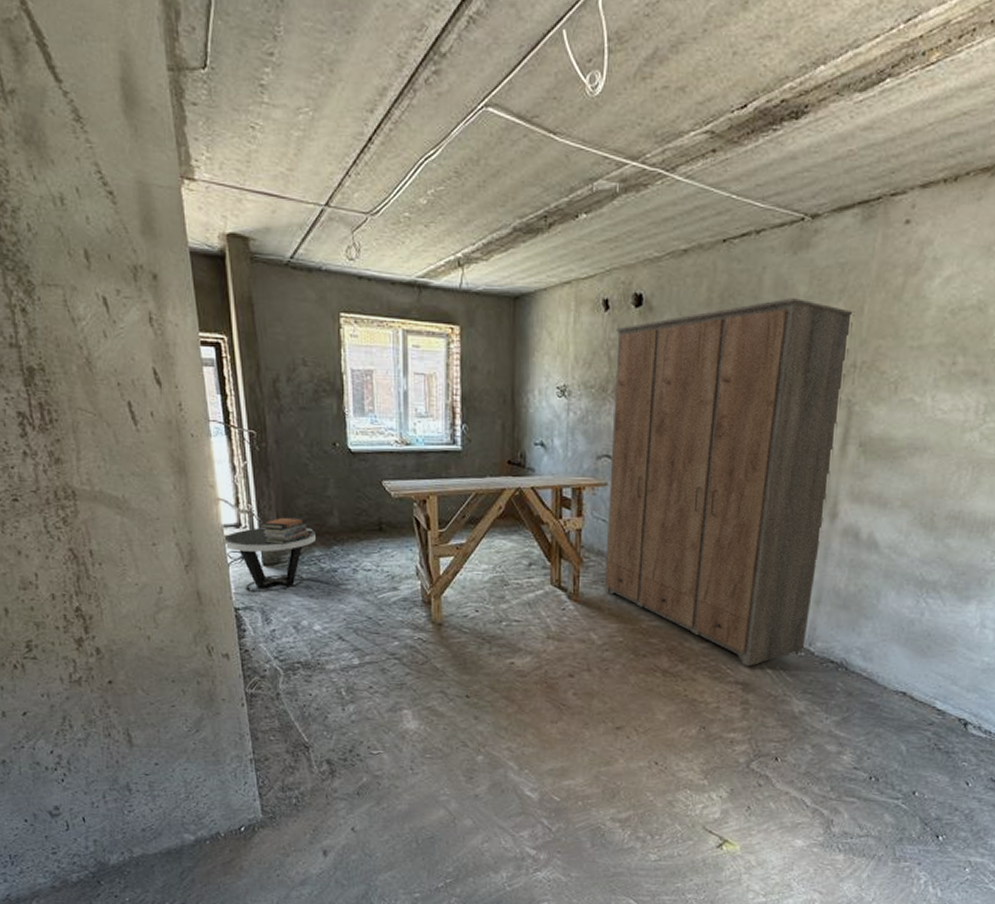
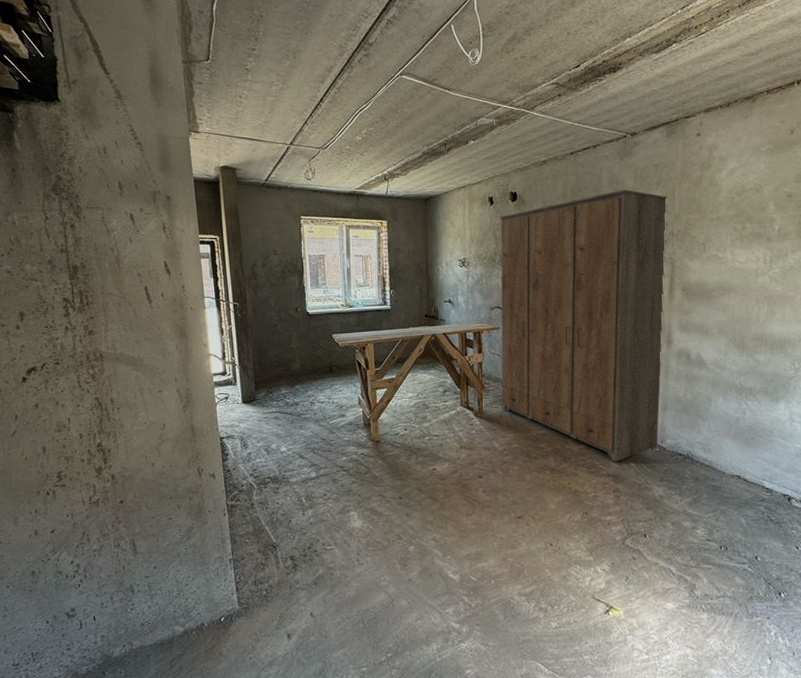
side table: present [224,528,315,593] -> none [213,373,282,425]
book stack: present [261,516,310,545] -> none [241,364,278,386]

